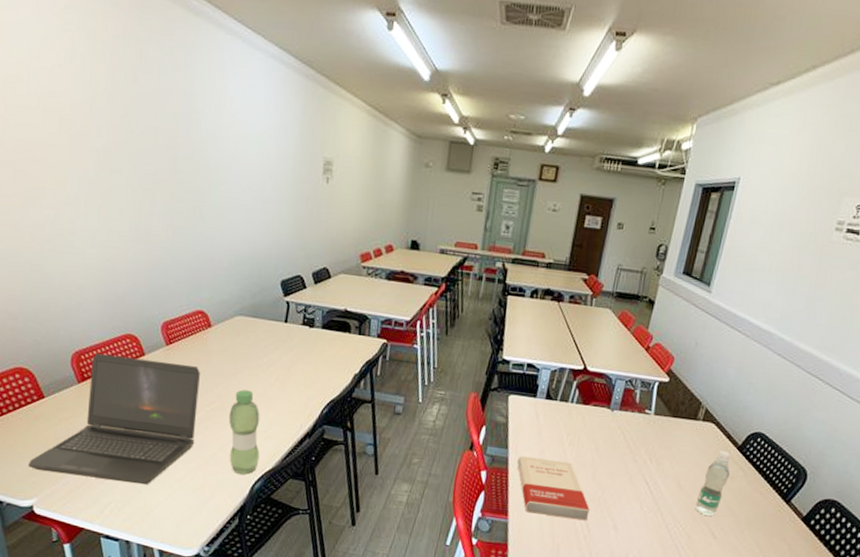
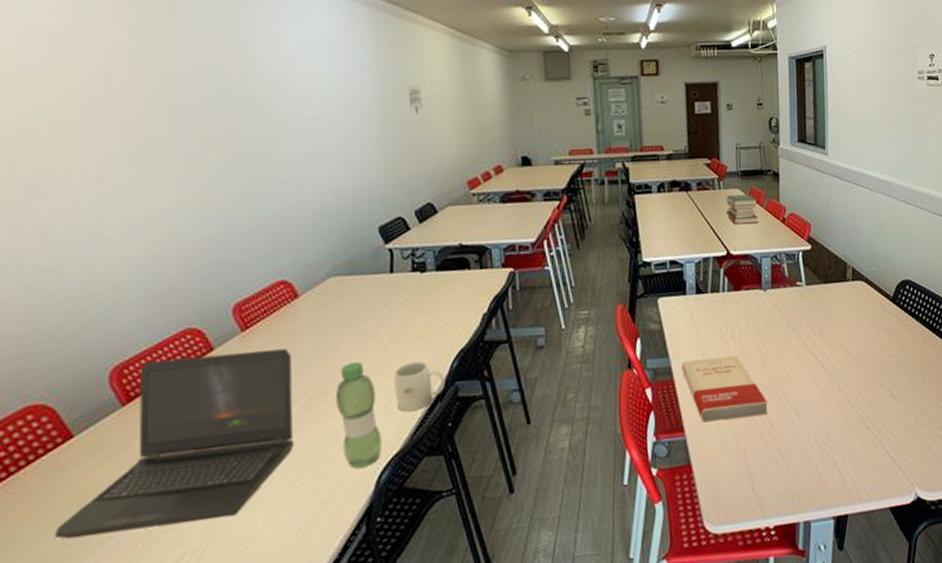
mug: none [274,400,316,441] -> present [393,361,446,412]
books: none [592,313,626,346] -> present [726,194,759,225]
bottle: present [695,450,731,516] -> none [867,305,891,377]

